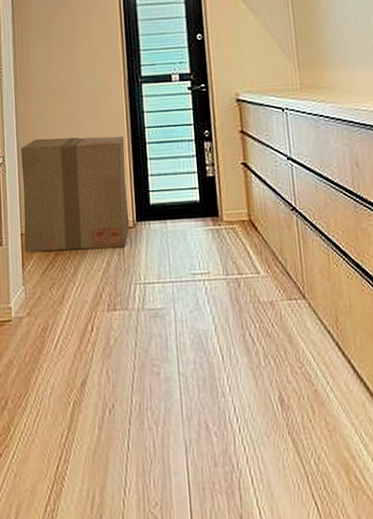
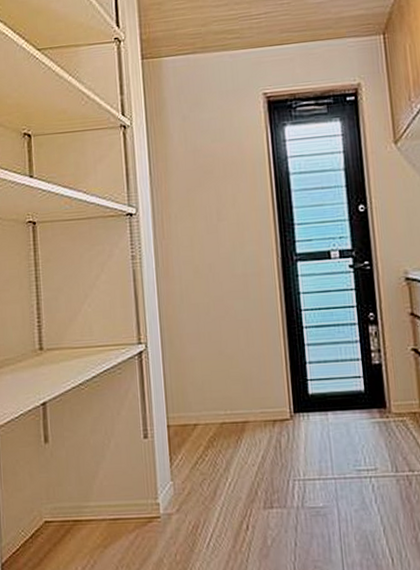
cardboard box: present [21,136,130,253] -> none [164,319,287,446]

